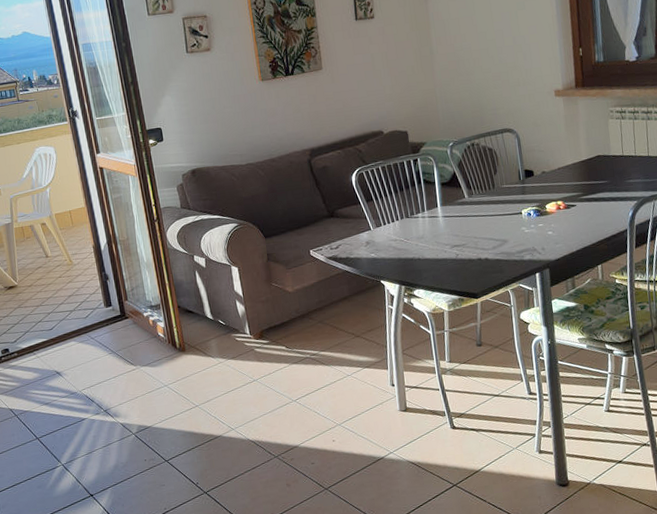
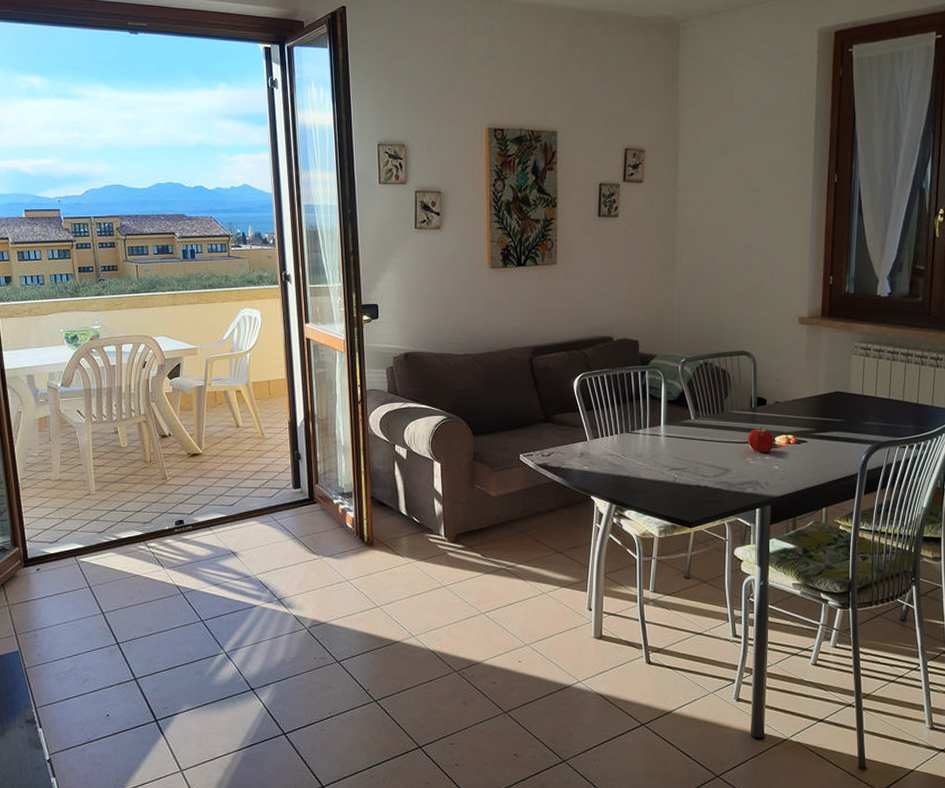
fruit: none [519,198,546,221] -> present [747,428,774,453]

